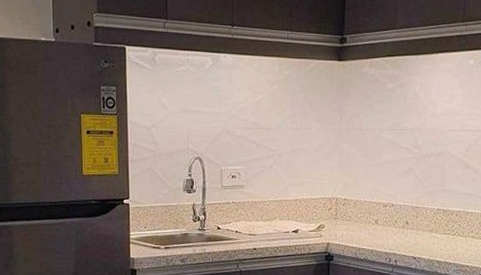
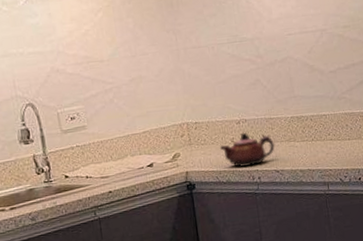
teapot: none [362,216,416,249] -> present [219,132,275,168]

